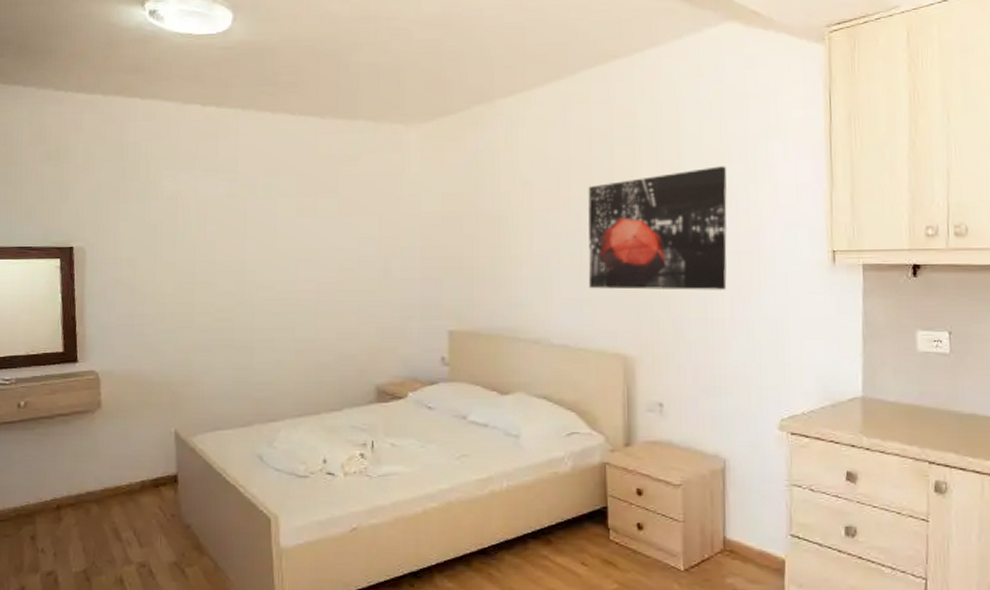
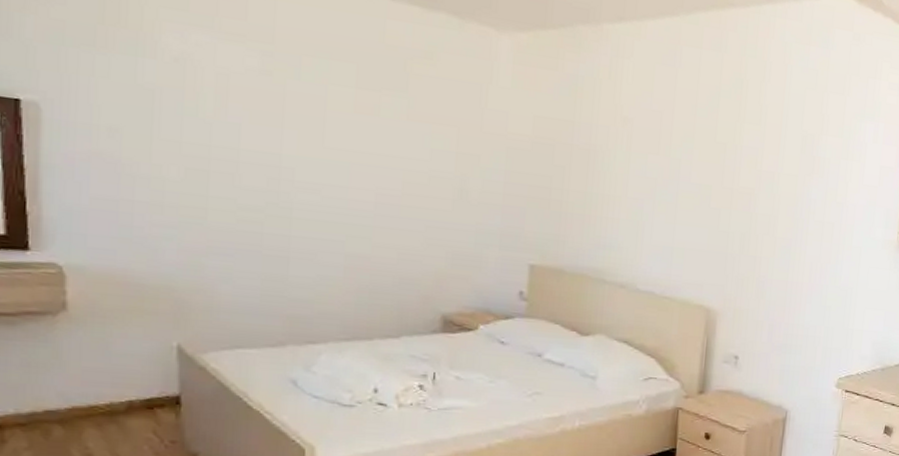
wall art: present [588,166,727,290] -> none [680,135,824,256]

